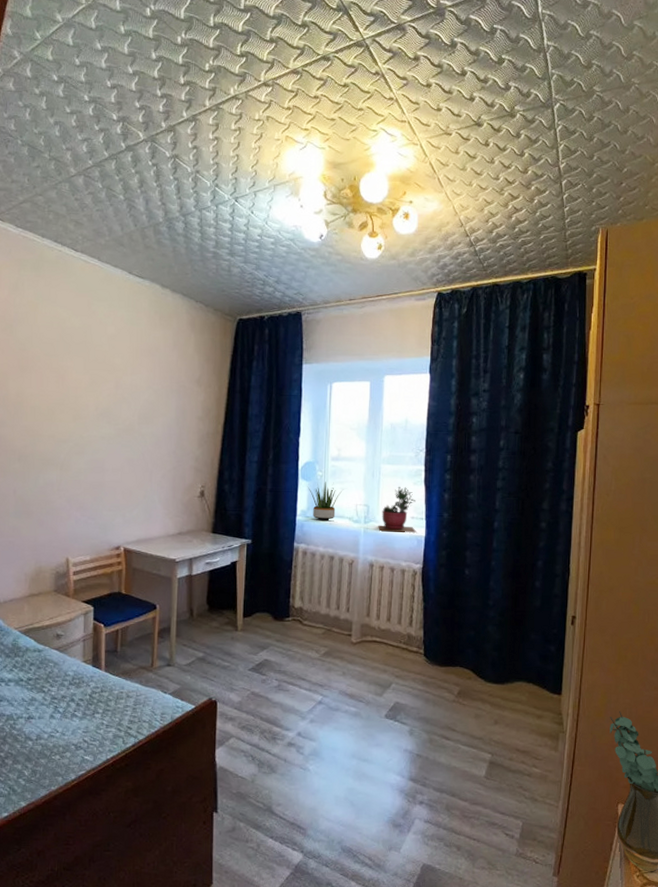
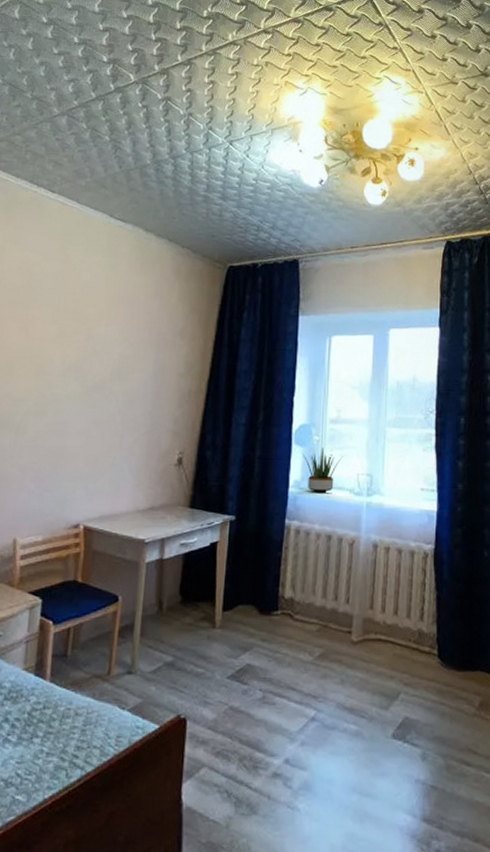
succulent plant: present [378,486,417,533] -> none [383,453,428,507]

